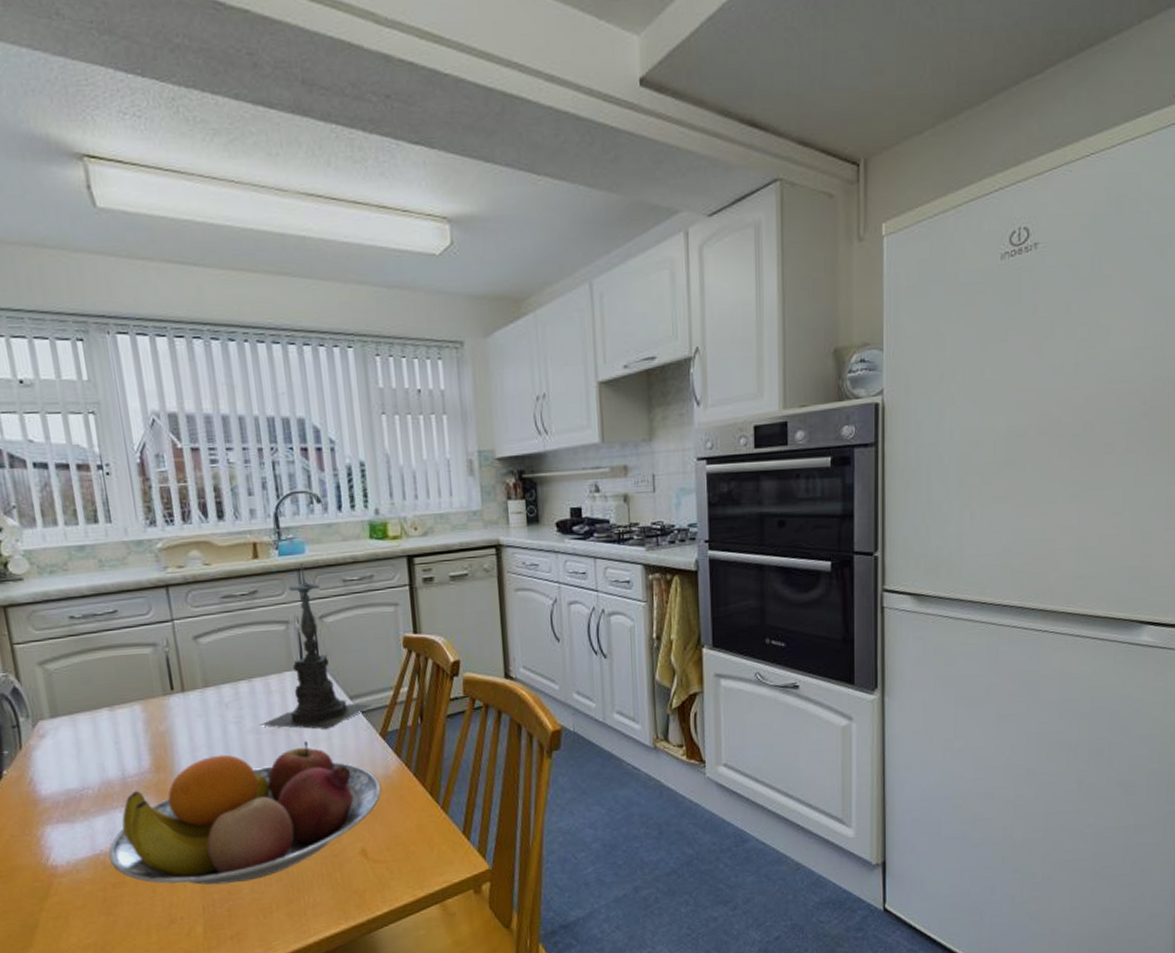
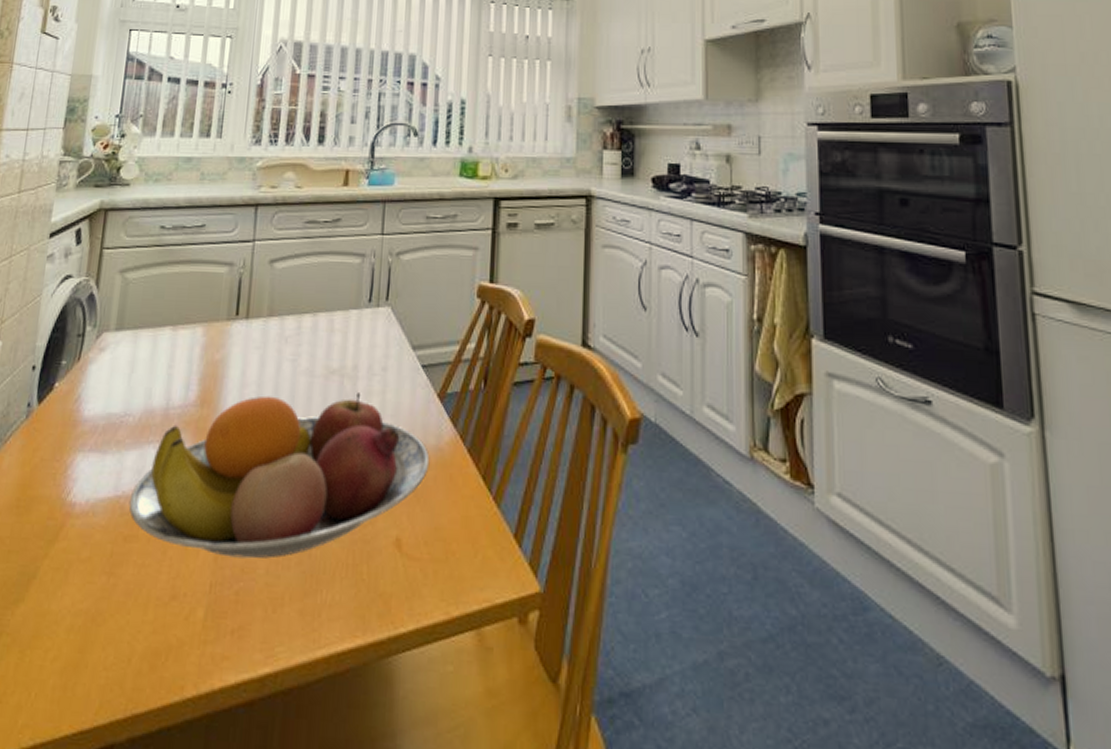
candle holder: present [260,562,371,730] -> none [315,194,434,381]

